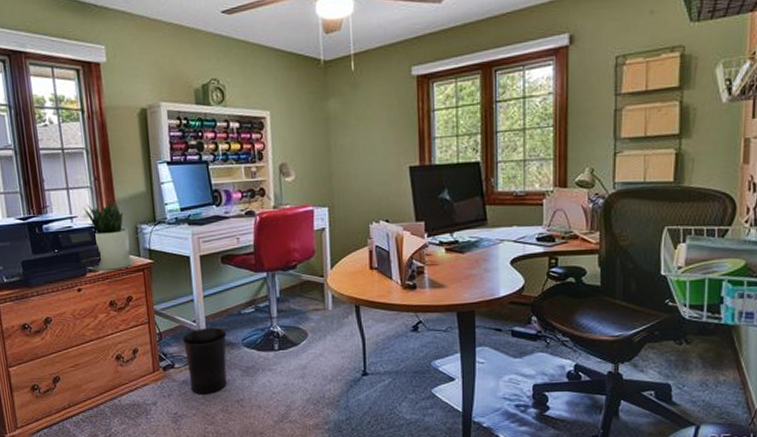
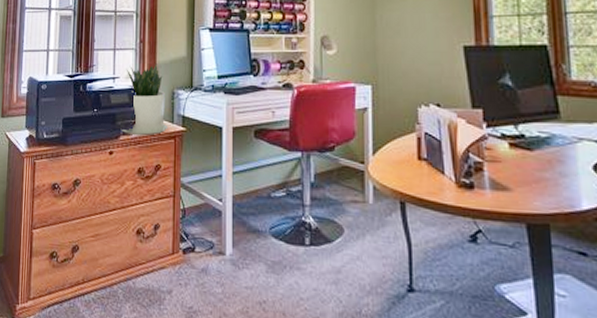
waste bin: present [182,328,227,394] -> none [206,209,254,290]

